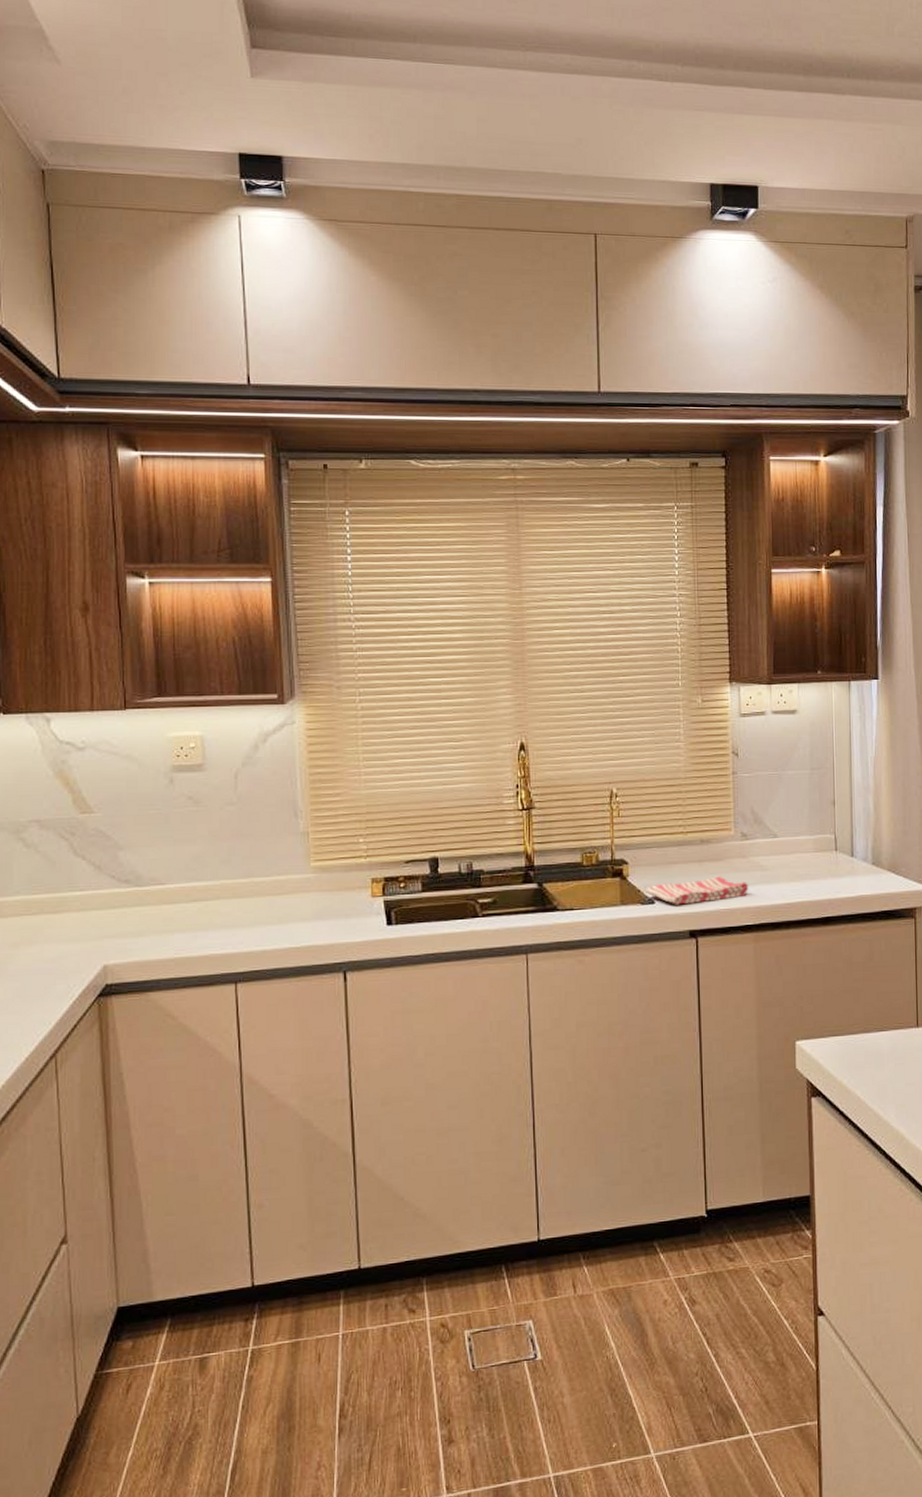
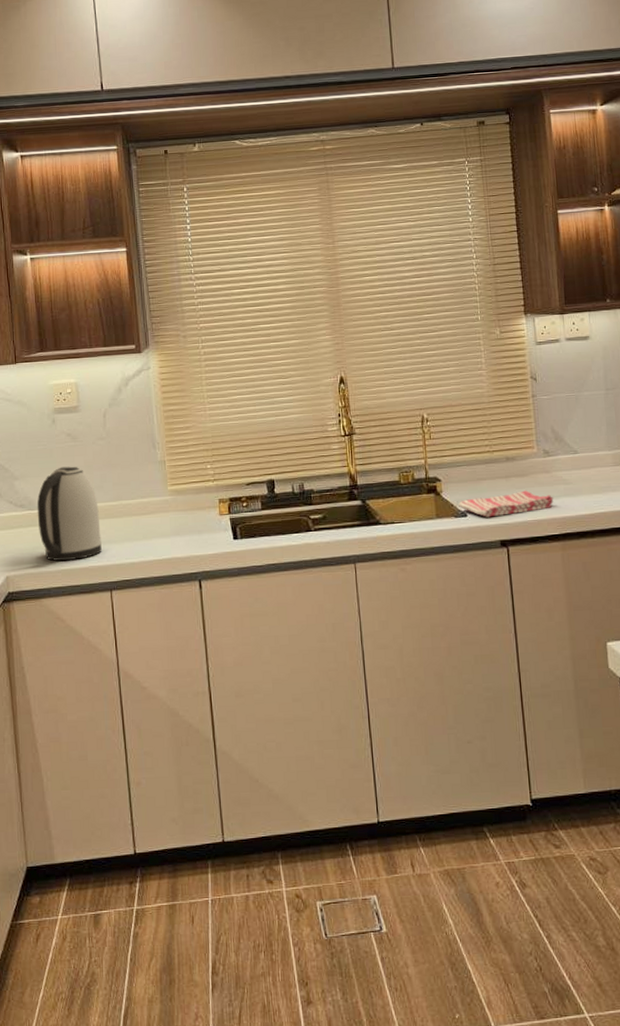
kettle: none [146,835,226,948] -> present [37,466,102,562]

